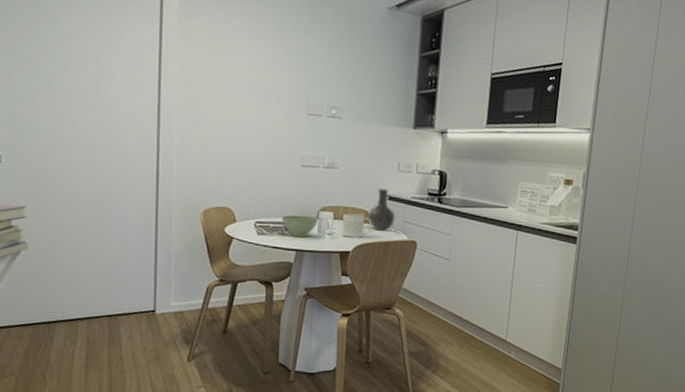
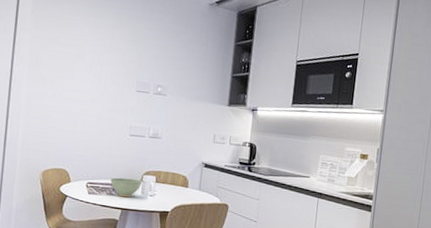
mug: present [342,213,372,238] -> none [162,177,189,200]
vase: present [367,188,396,231] -> none [185,157,210,195]

